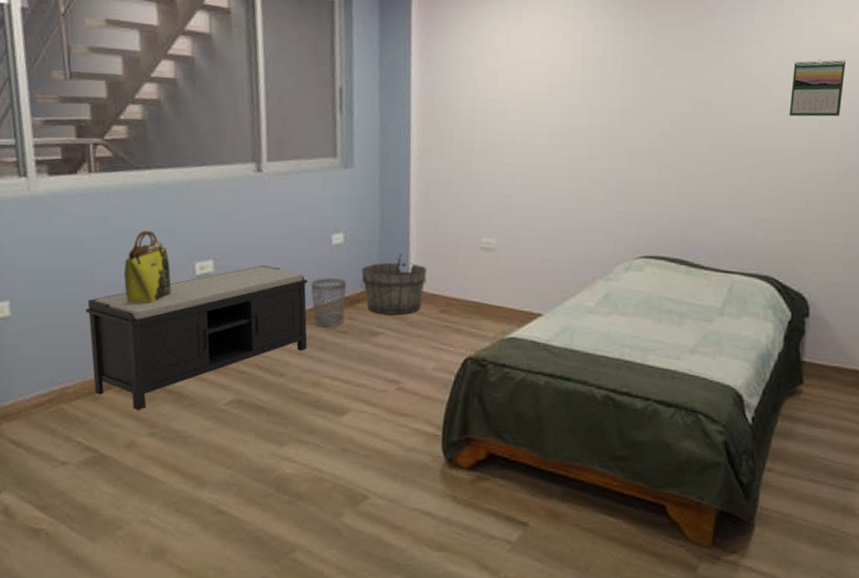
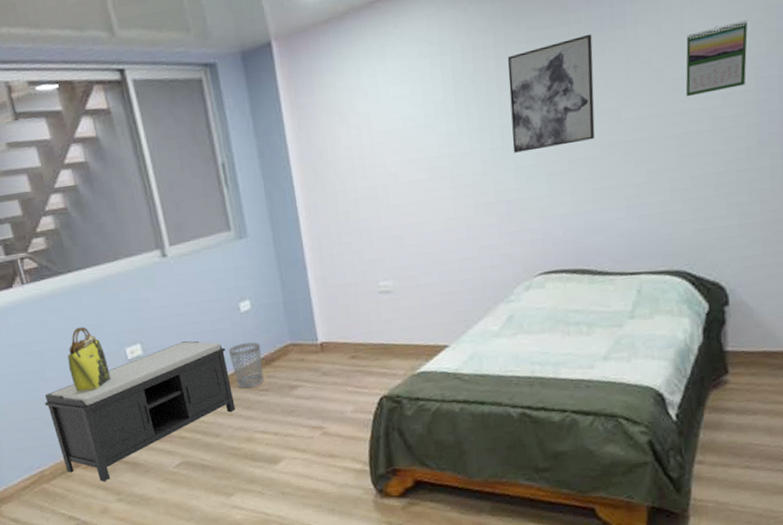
wooden bucket: present [360,253,427,315] -> none [271,310,333,369]
wall art: none [629,41,713,138] -> present [507,34,595,153]

